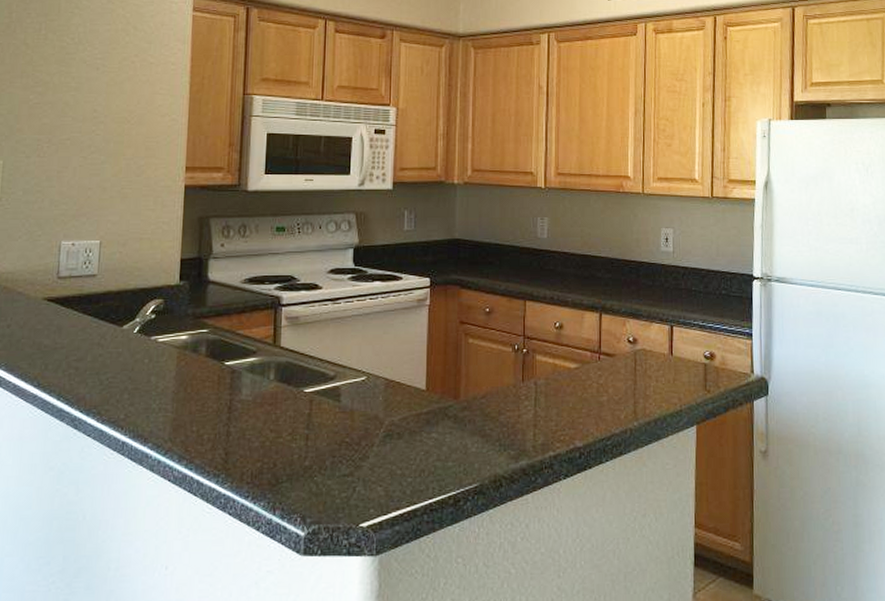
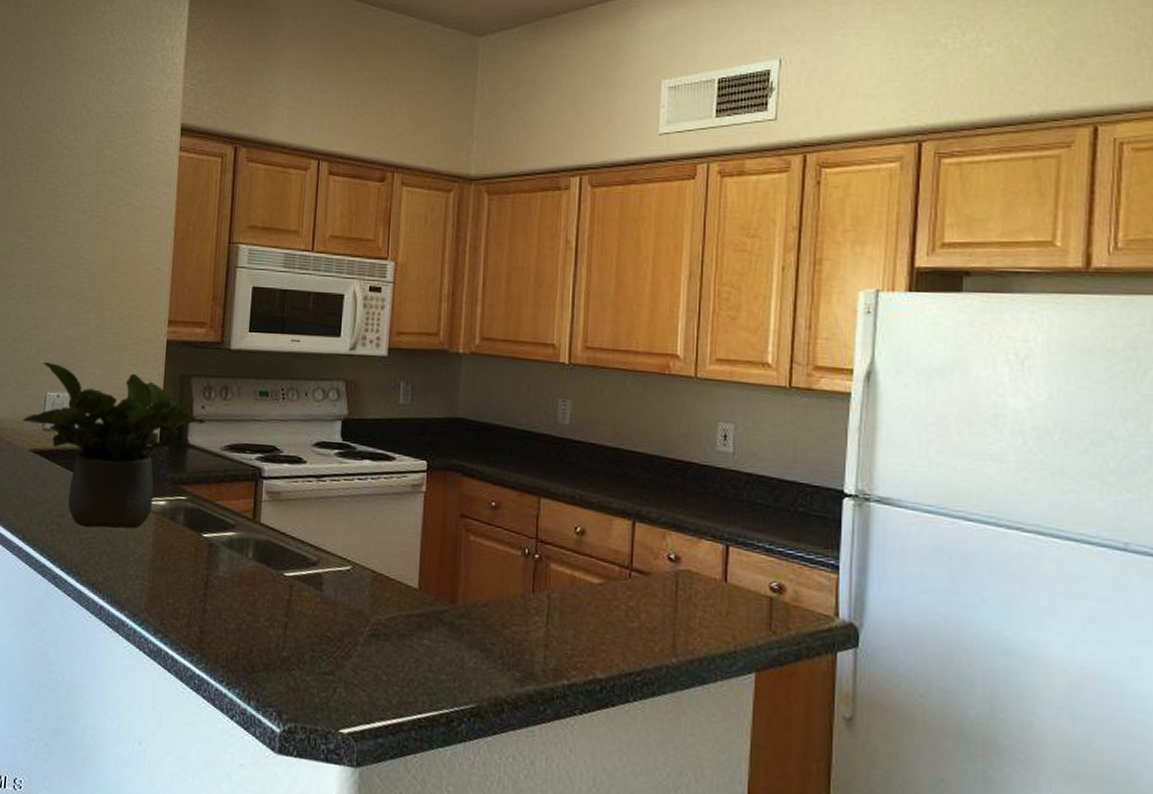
potted plant: none [35,213,225,369] -> present [23,362,206,529]

